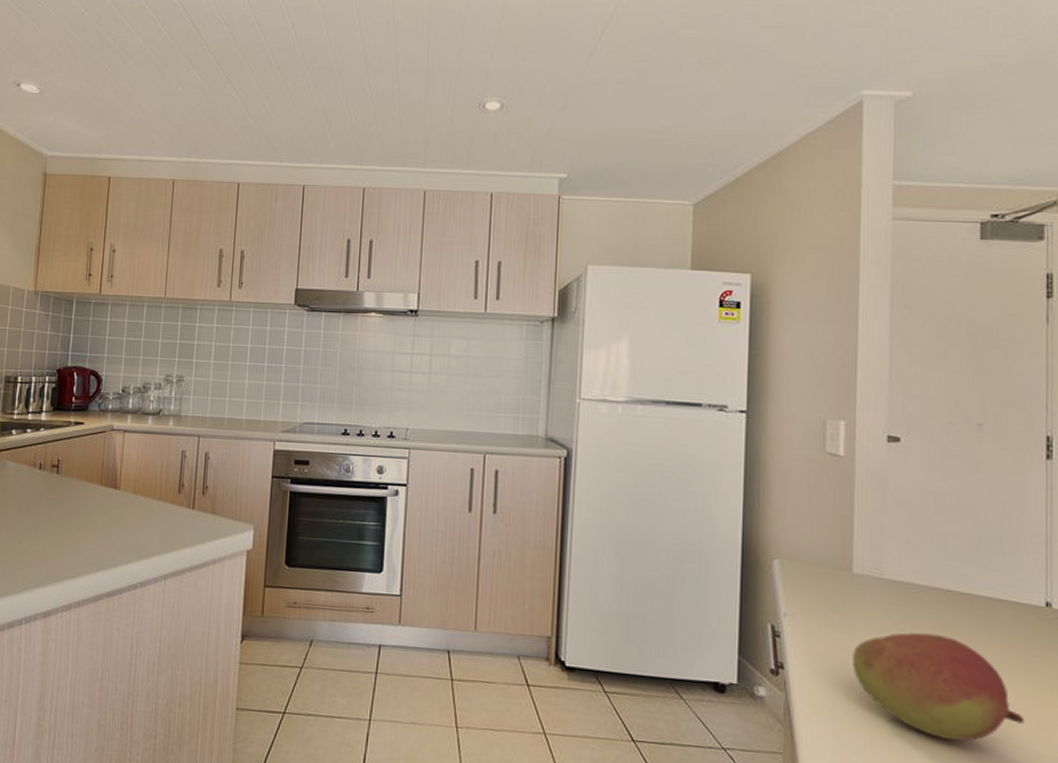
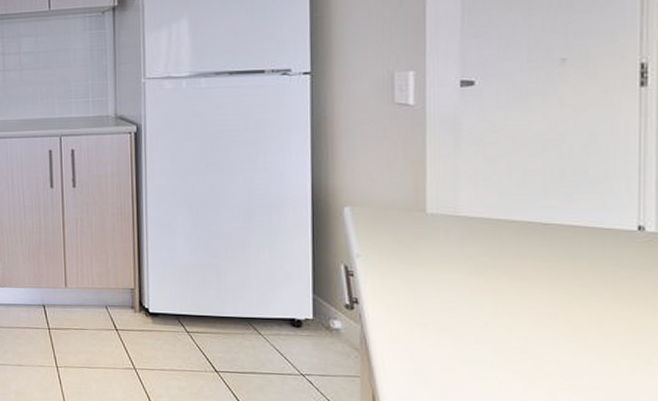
fruit: present [853,632,1025,742] -> none [428,263,614,360]

